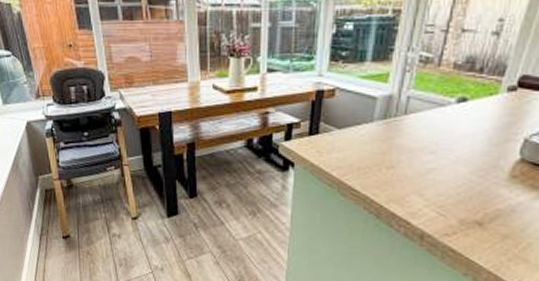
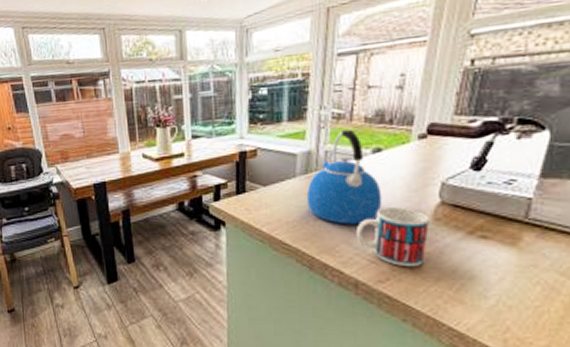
kettle: none [381,76,461,176] -> present [306,130,382,225]
mug: none [428,160,506,223] -> present [355,207,429,267]

